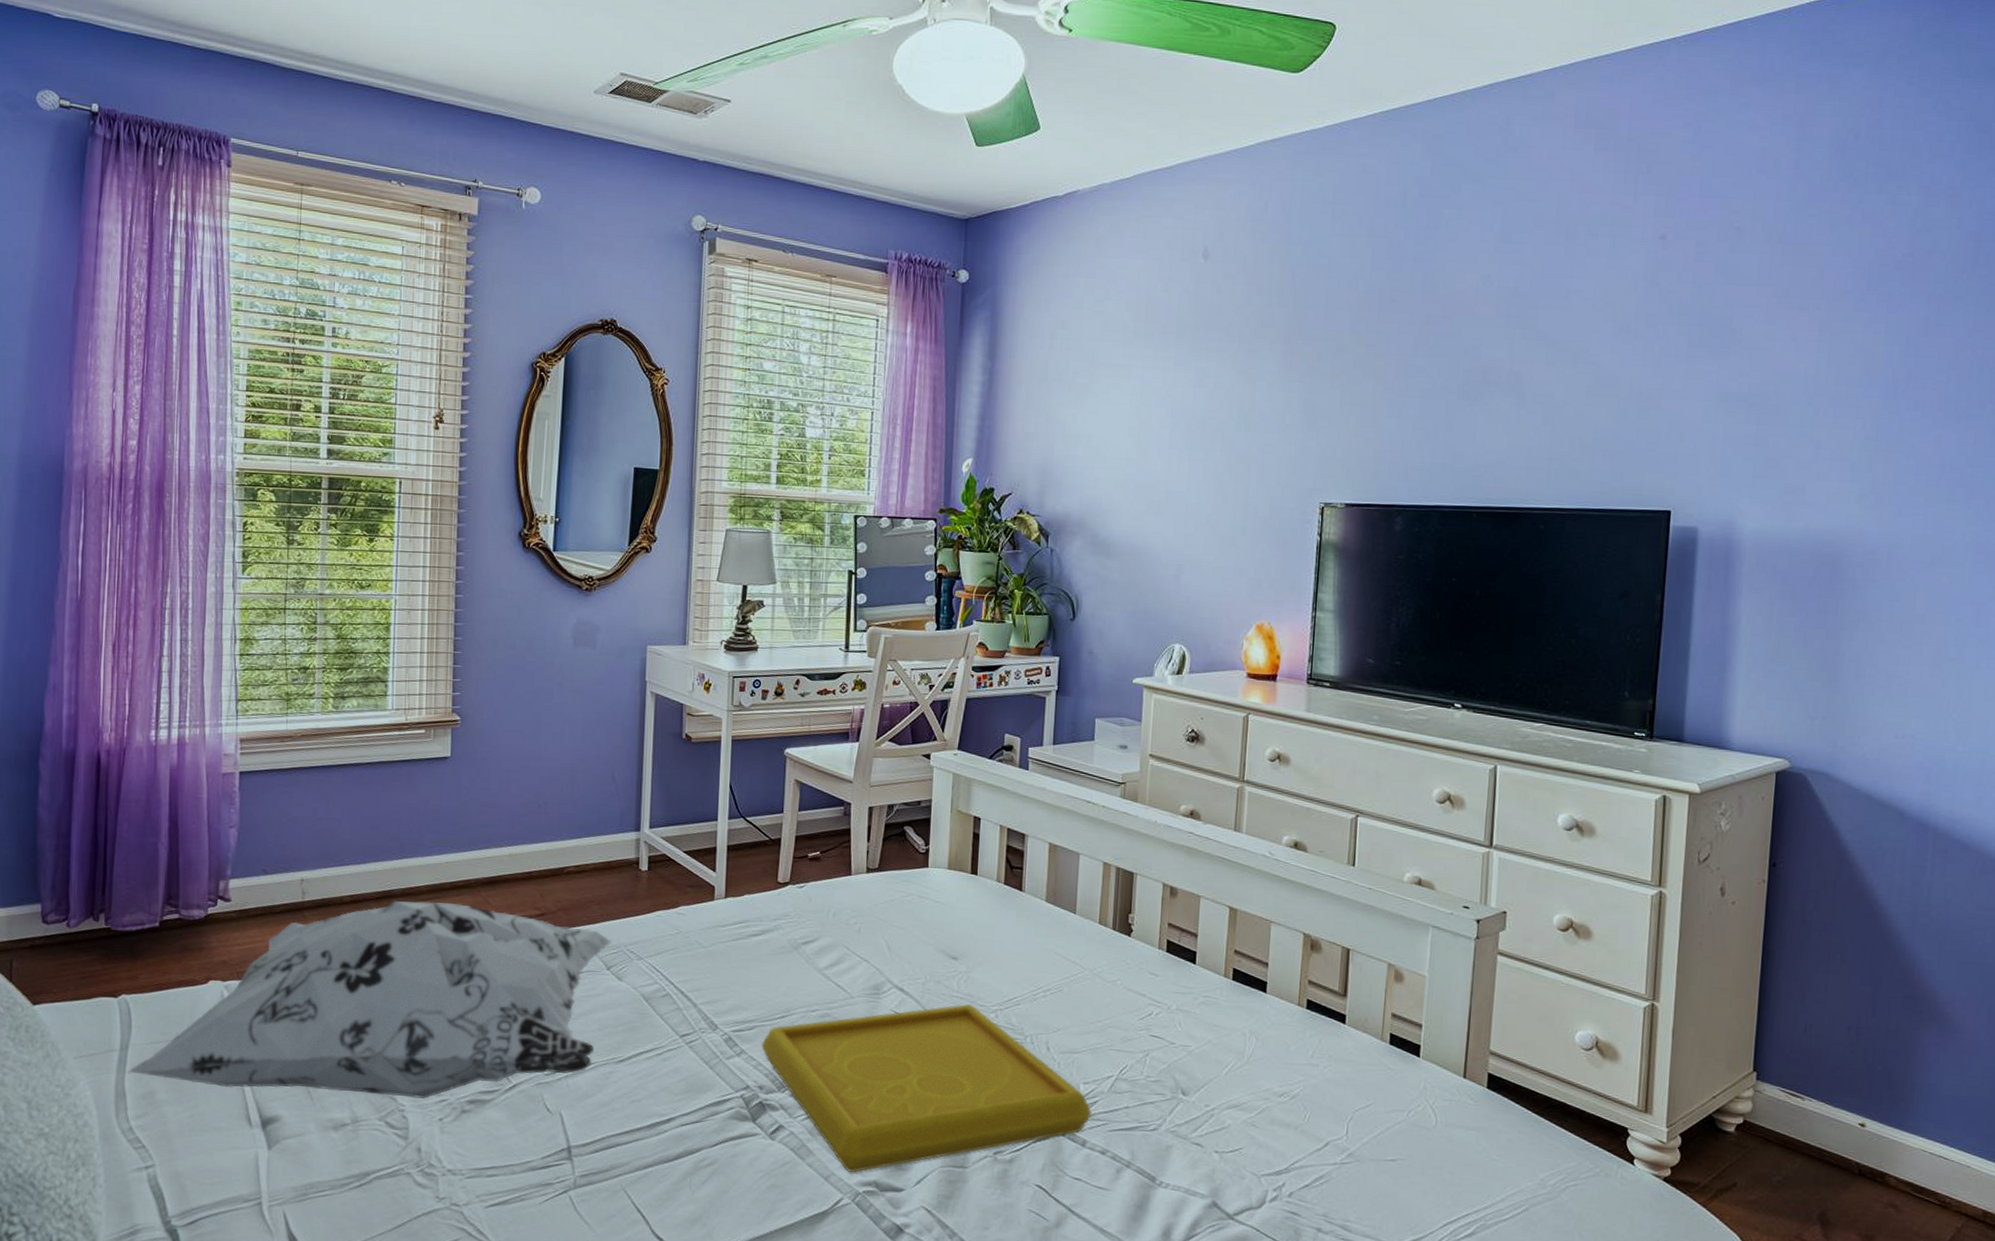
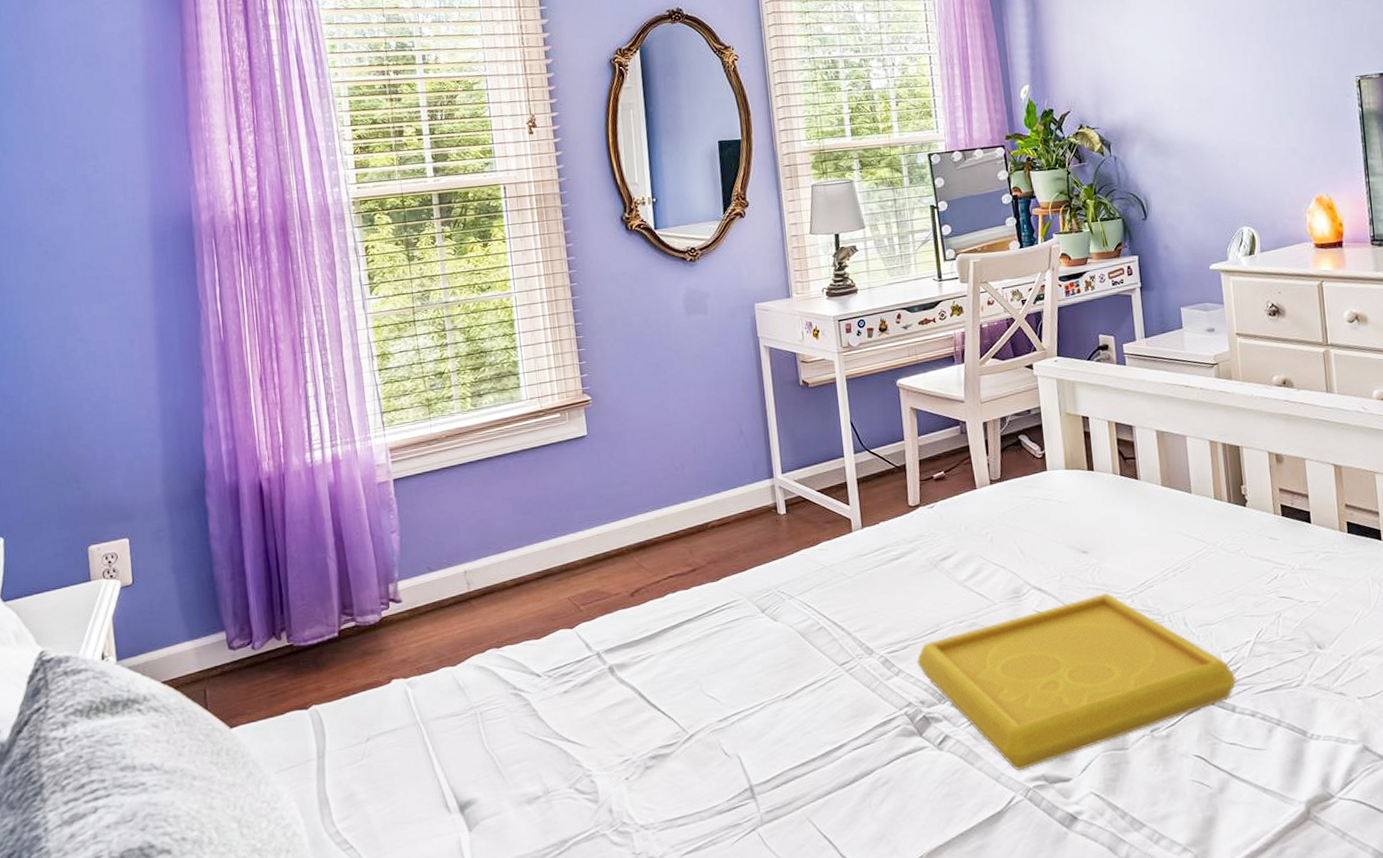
decorative pillow: present [126,900,613,1099] -> none [326,571,764,780]

